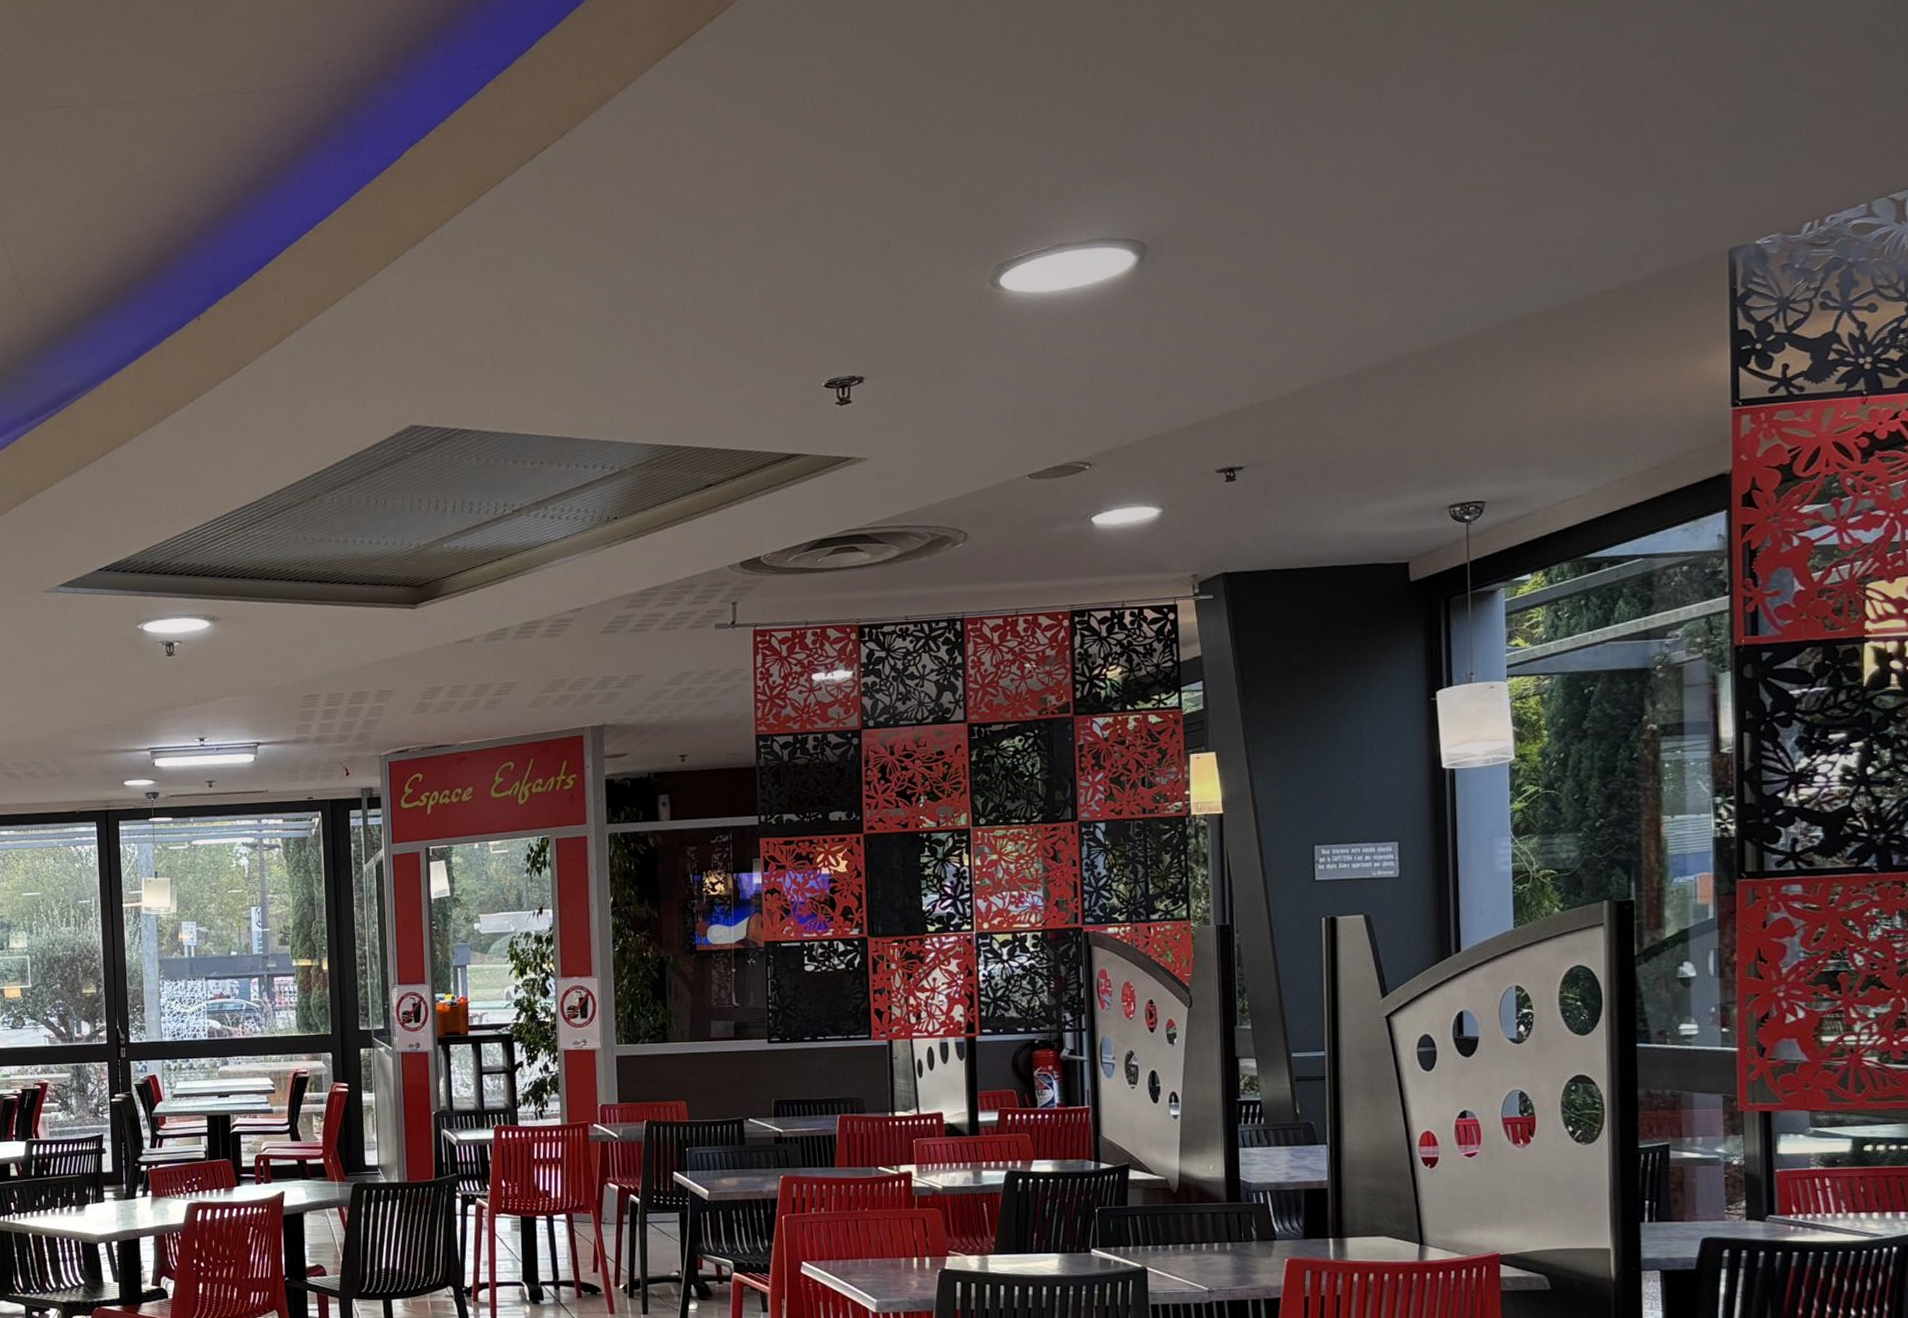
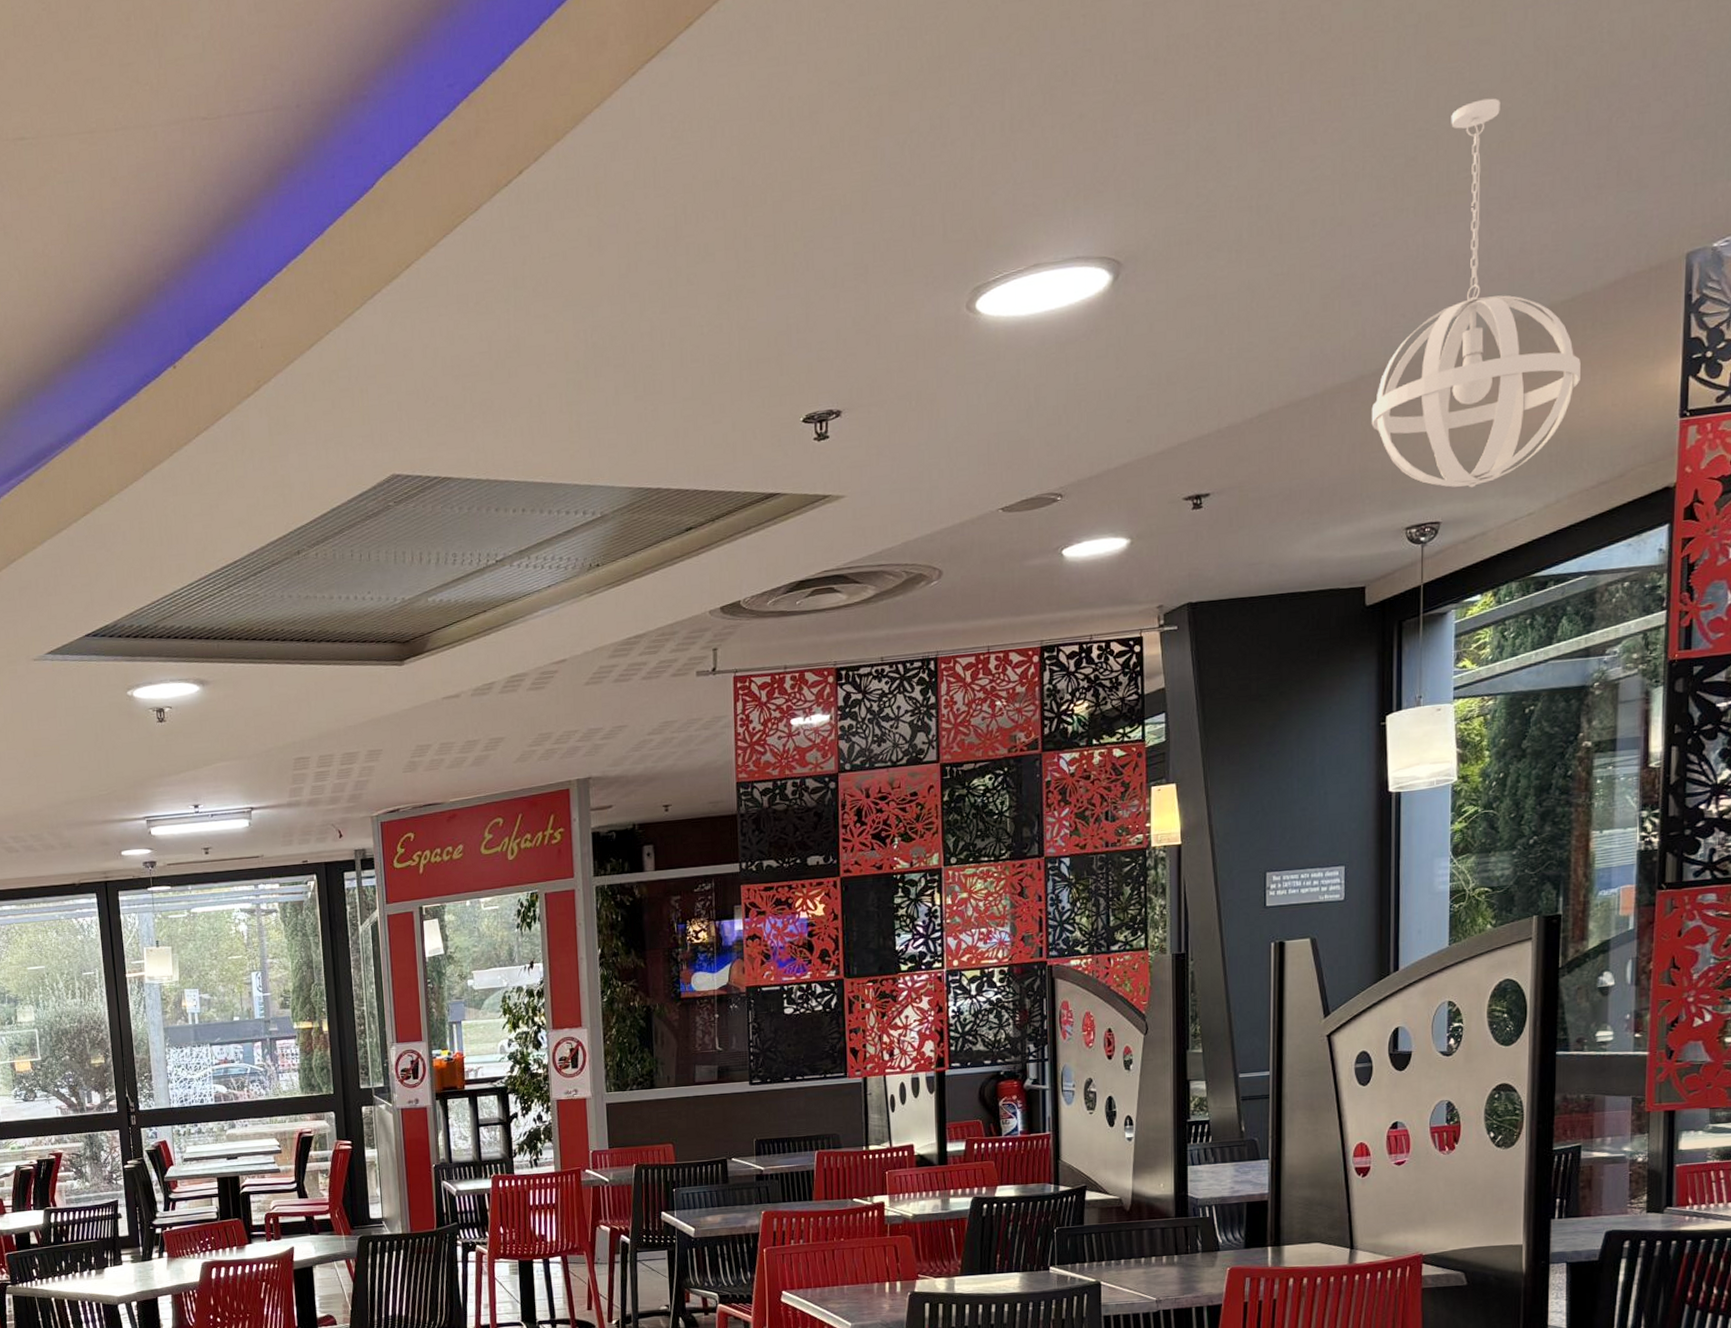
pendant light: none [1408,100,1625,469] -> present [1371,98,1581,488]

